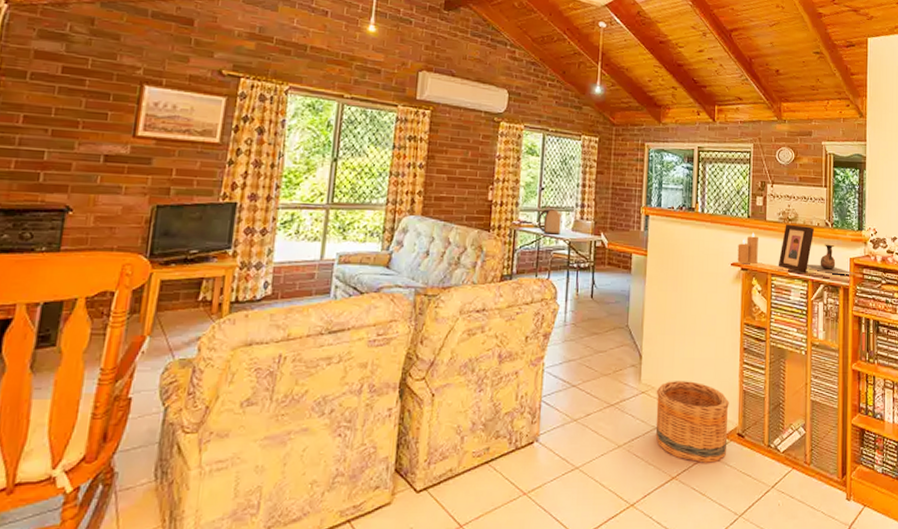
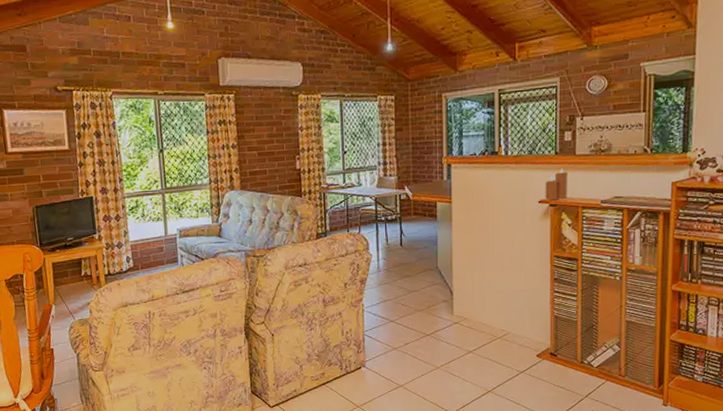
kettle: present [538,208,562,236] -> none [344,169,366,194]
basket: present [655,381,729,463] -> none [468,311,541,379]
picture frame: present [778,224,815,274] -> none [589,155,631,203]
decorative vase: present [807,244,856,275] -> none [622,170,679,201]

